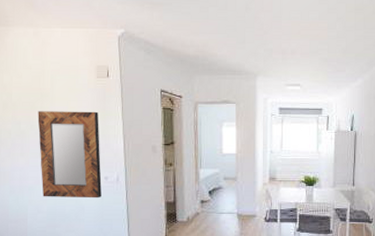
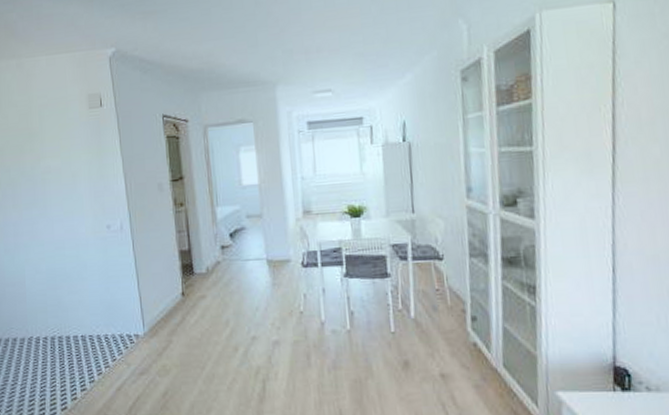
home mirror: present [37,111,102,199] -> none [27,148,105,255]

